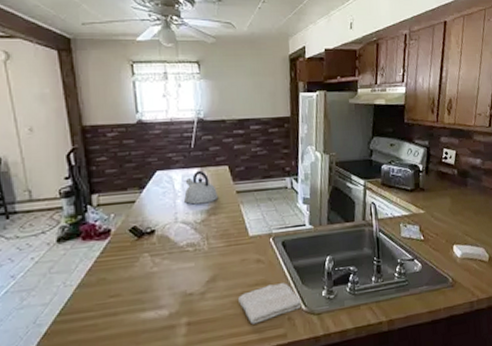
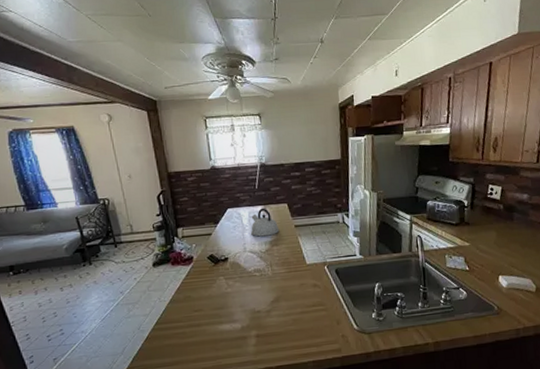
washcloth: present [237,283,302,324] -> none [297,305,354,339]

